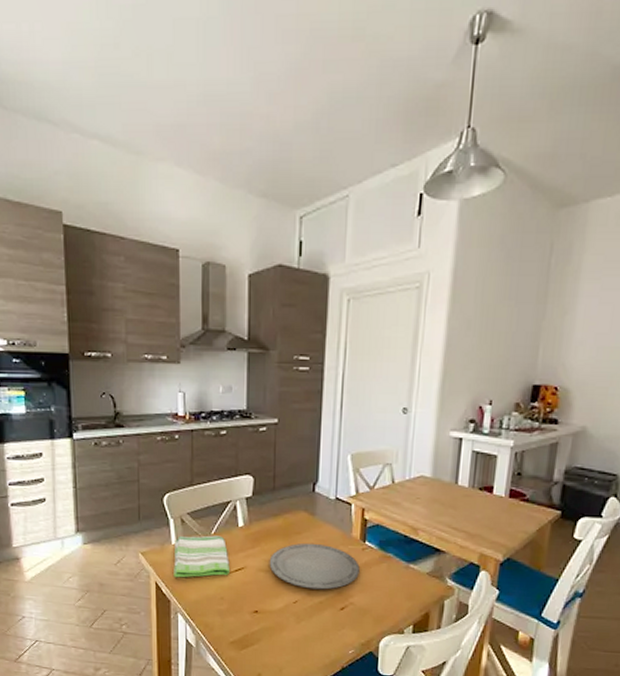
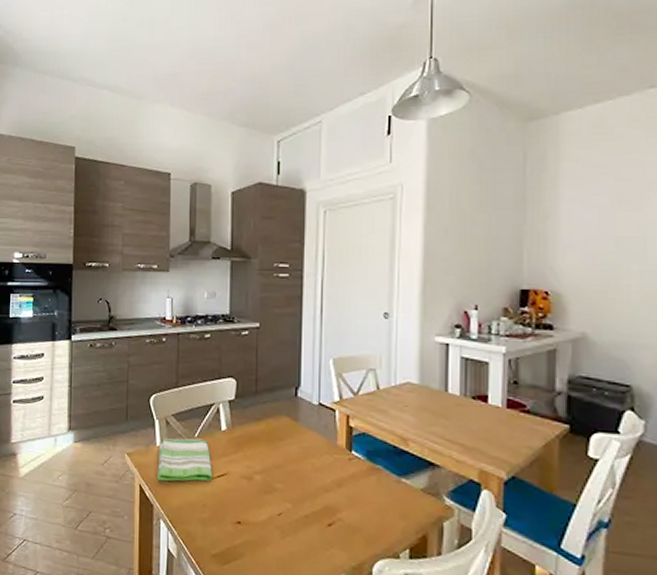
plate: present [269,543,360,590] -> none [252,450,347,503]

